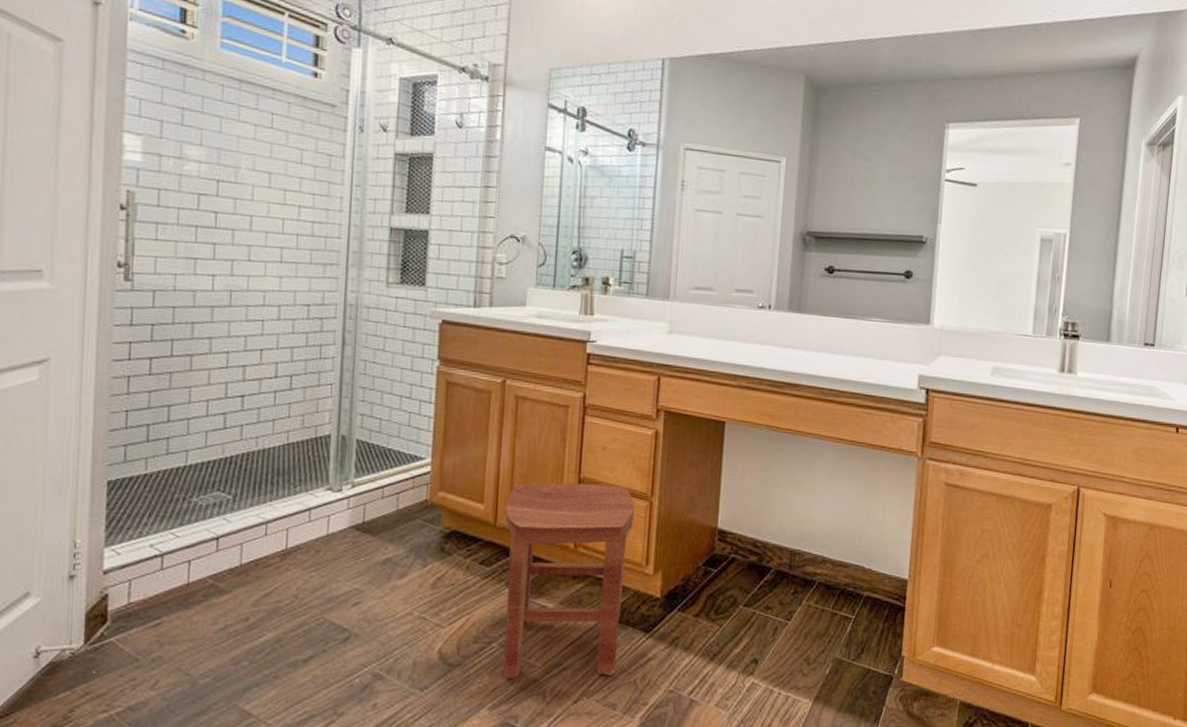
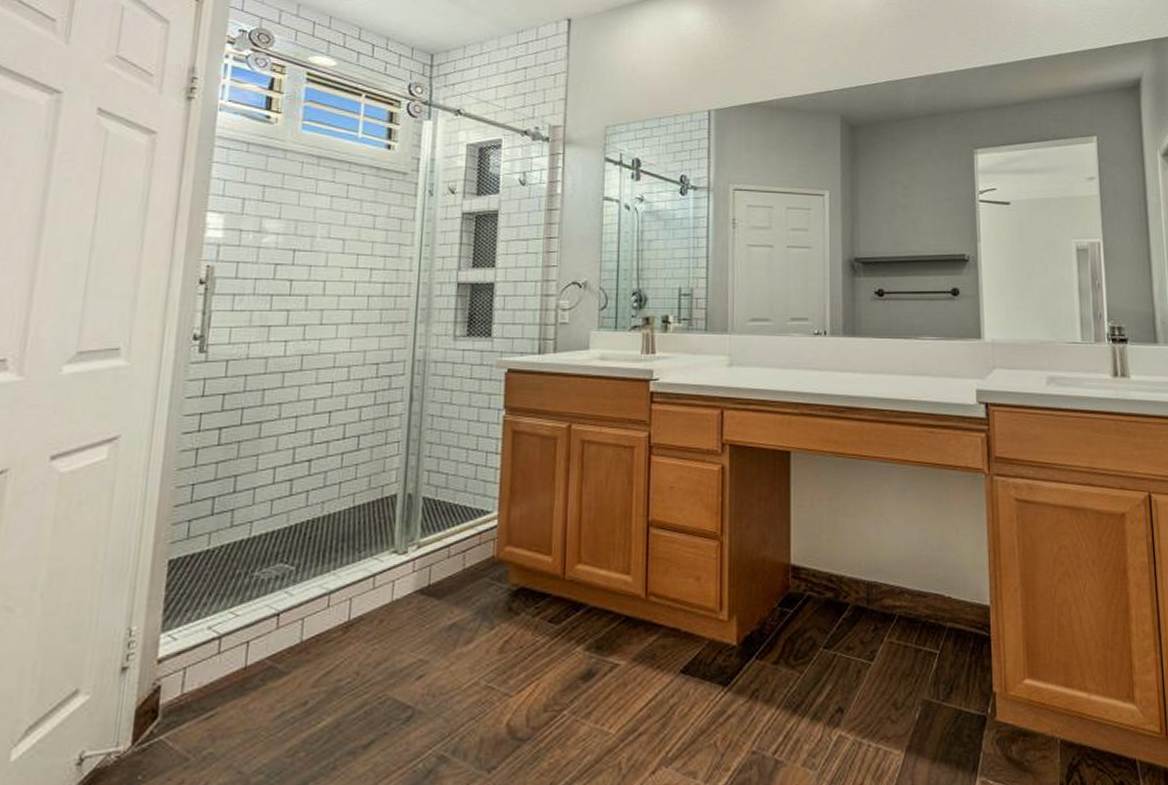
stool: present [503,483,635,679] -> none [573,526,705,752]

